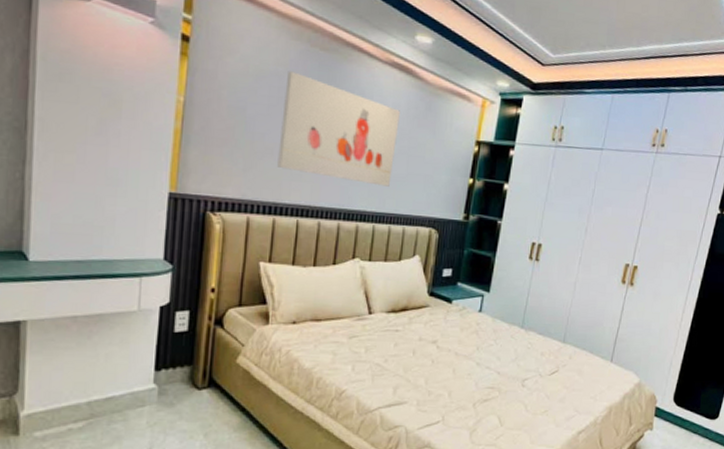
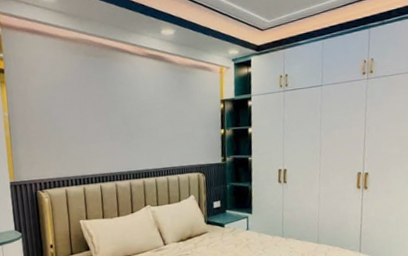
wall art: present [277,71,400,187] -> none [74,77,163,150]

